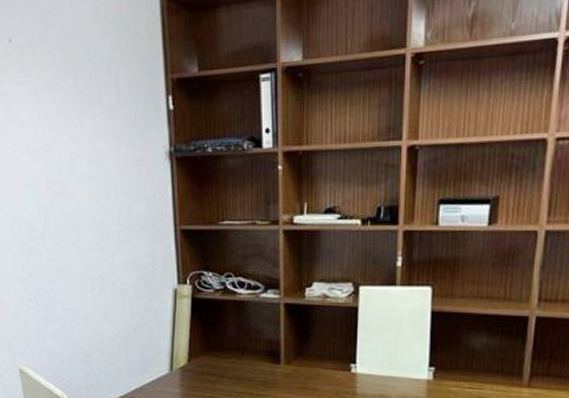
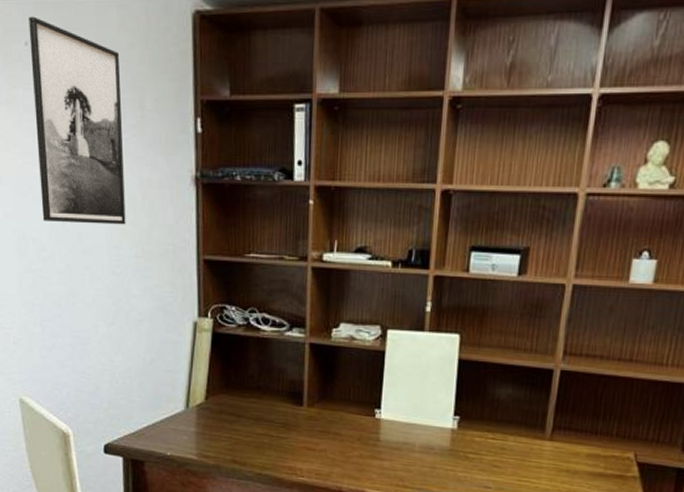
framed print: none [10,14,108,204] -> present [28,16,126,225]

